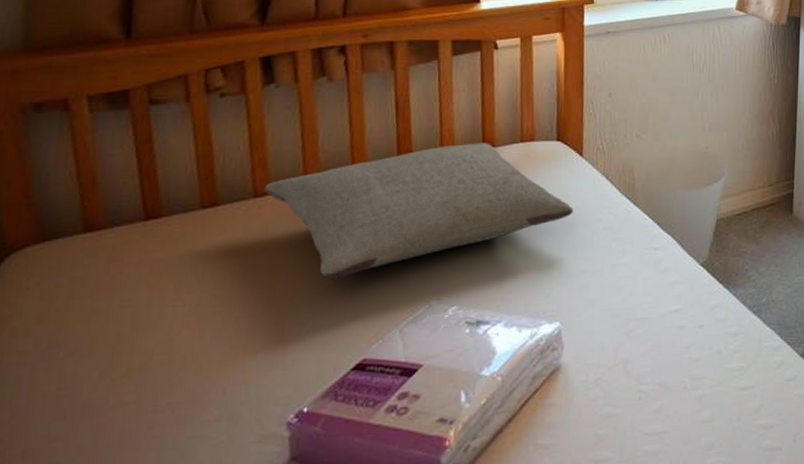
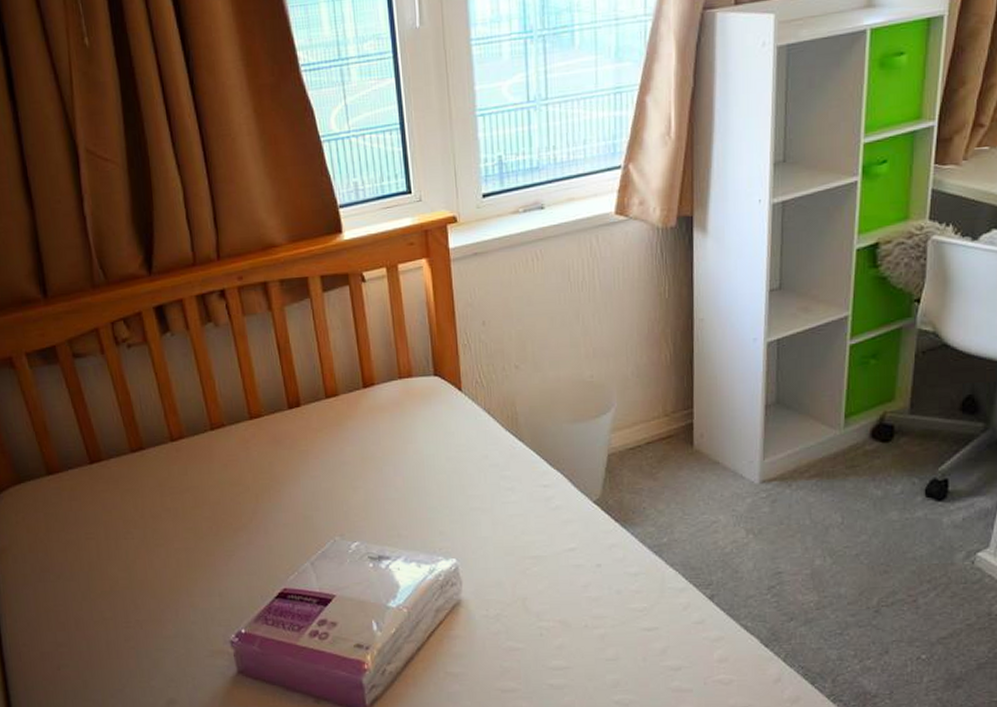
pillow: present [264,143,574,279] -> none [178,381,458,516]

